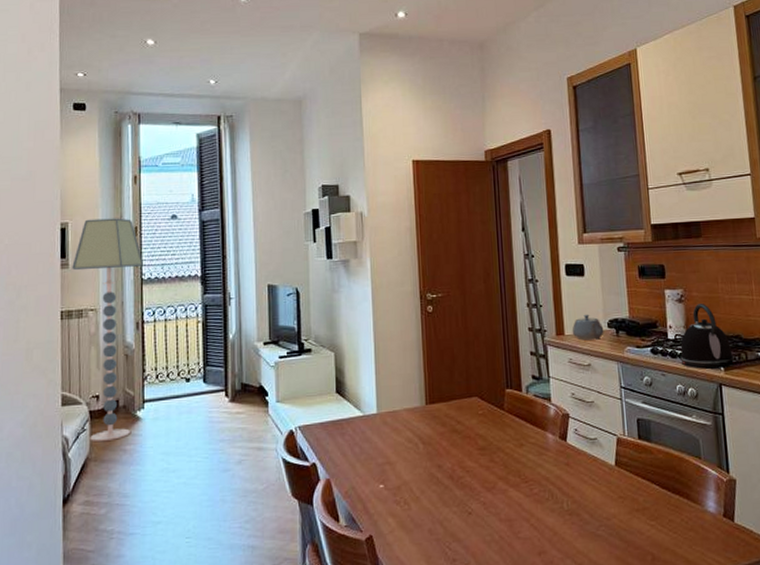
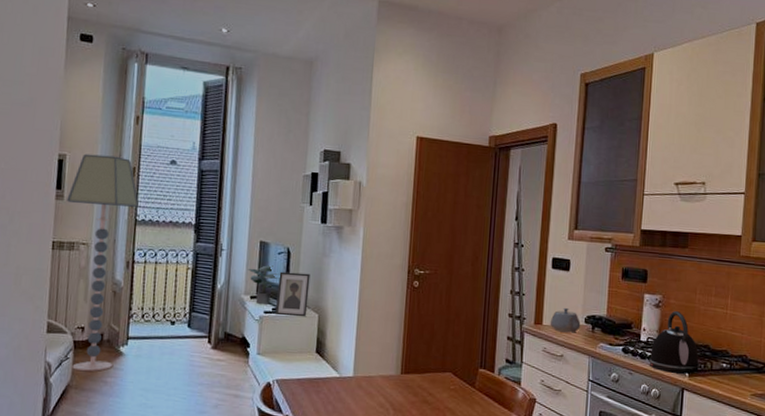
potted plant: none [258,308,292,350] -> present [248,265,280,305]
picture frame: none [290,312,323,359] -> present [275,271,311,317]

